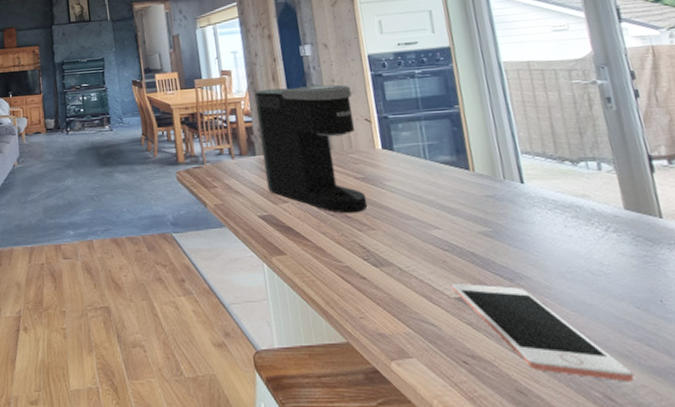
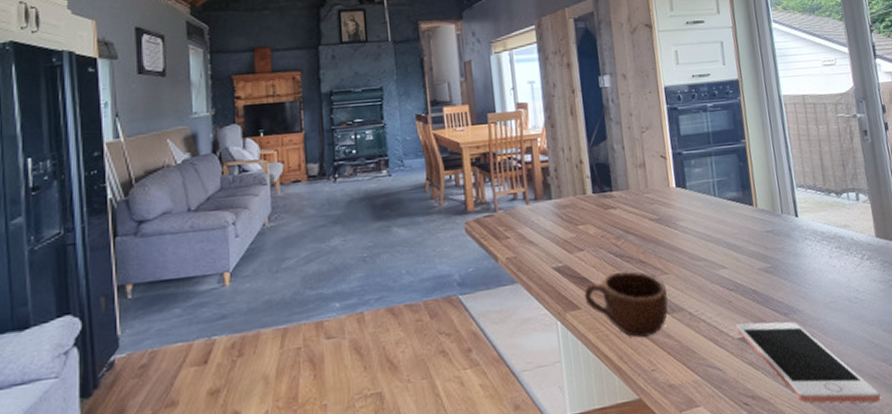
coffee maker: present [254,84,368,214] -> none [551,118,662,259]
mug: none [289,224,376,286] -> present [584,271,669,338]

